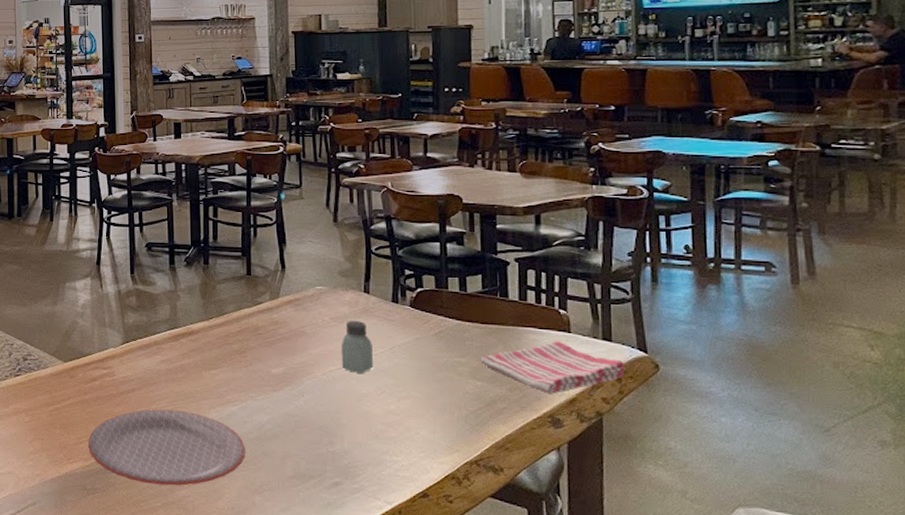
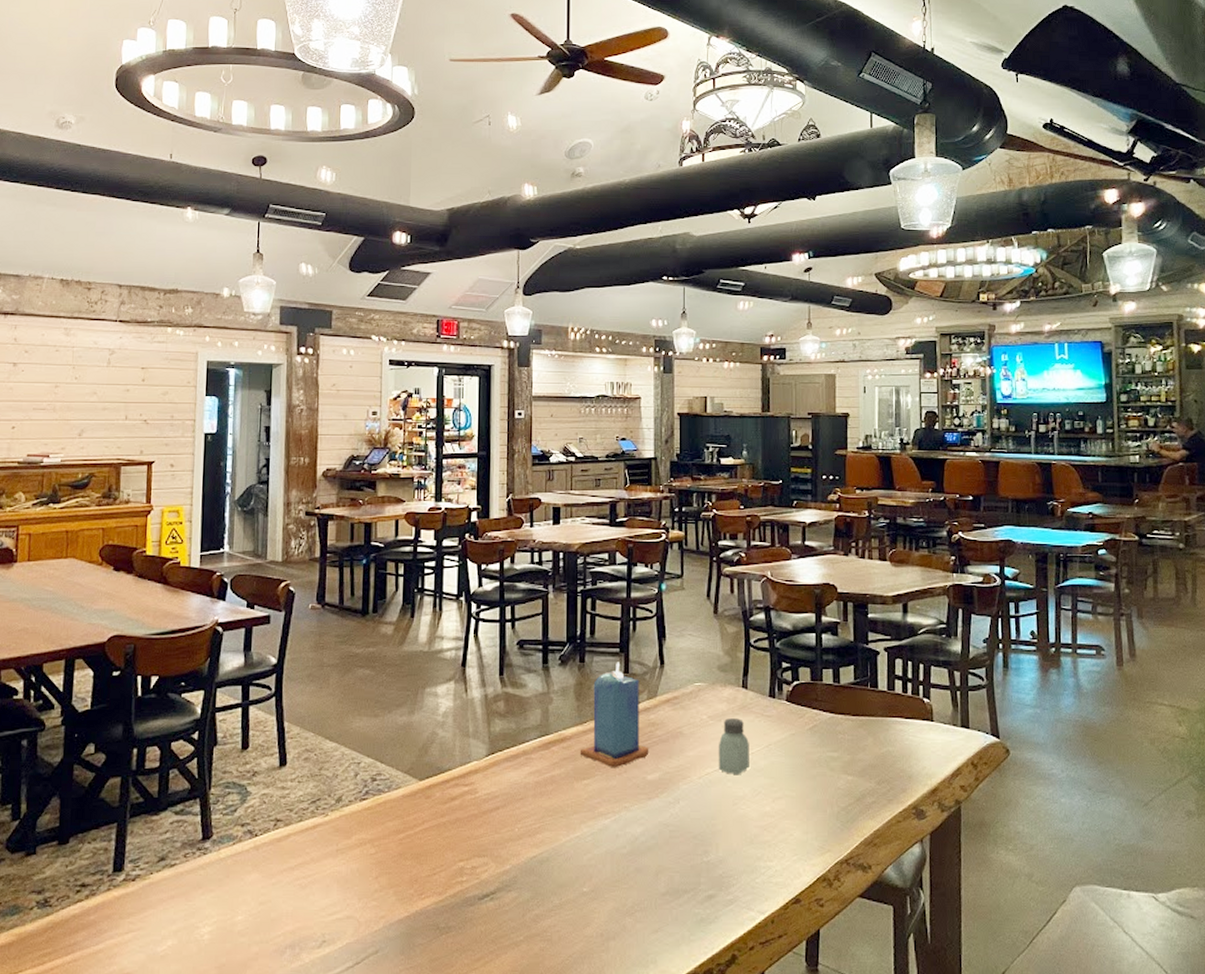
plate: present [88,409,245,486] -> none [443,827,617,915]
candle: none [207,264,273,361] -> present [580,662,649,768]
dish towel: present [480,341,625,394] -> none [851,730,981,784]

